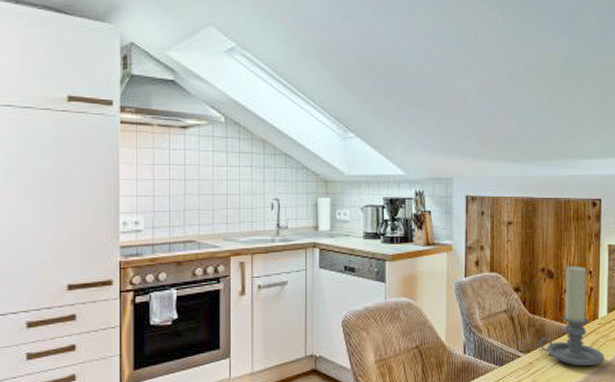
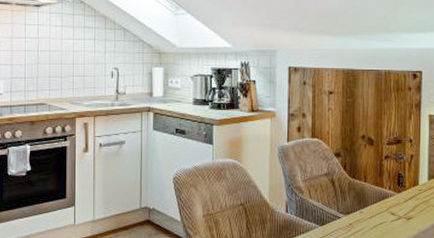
candle holder: present [539,265,605,367] -> none [359,134,426,230]

